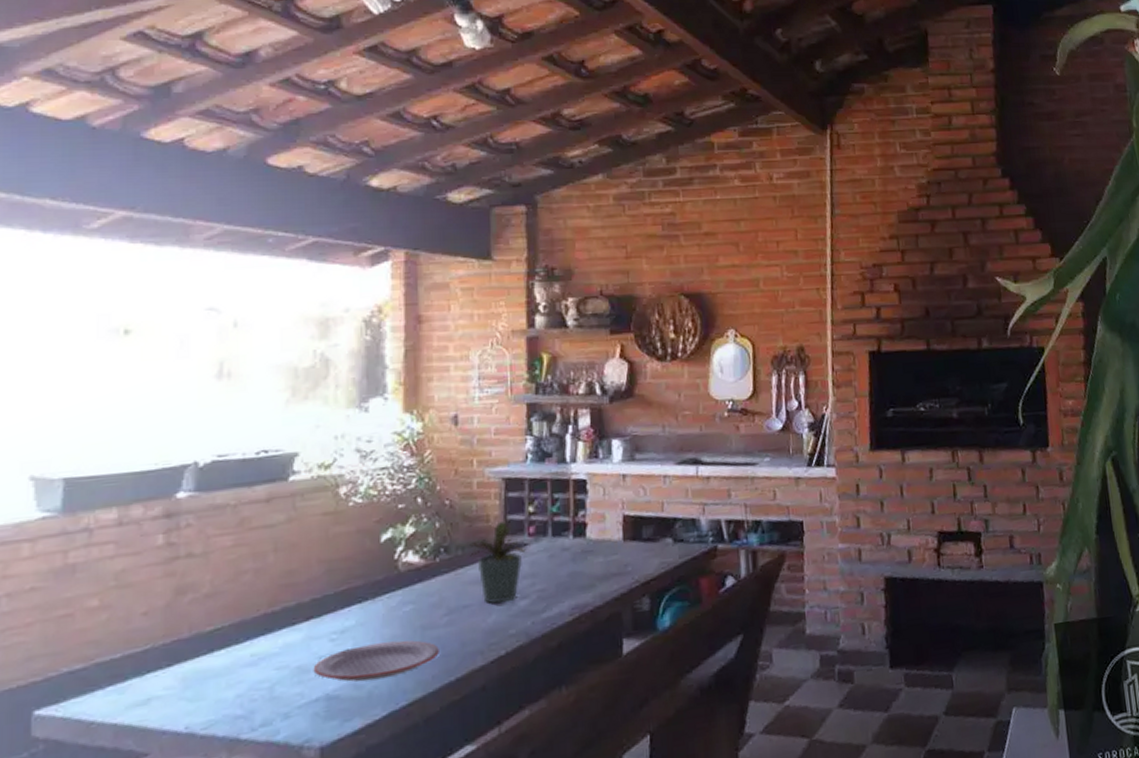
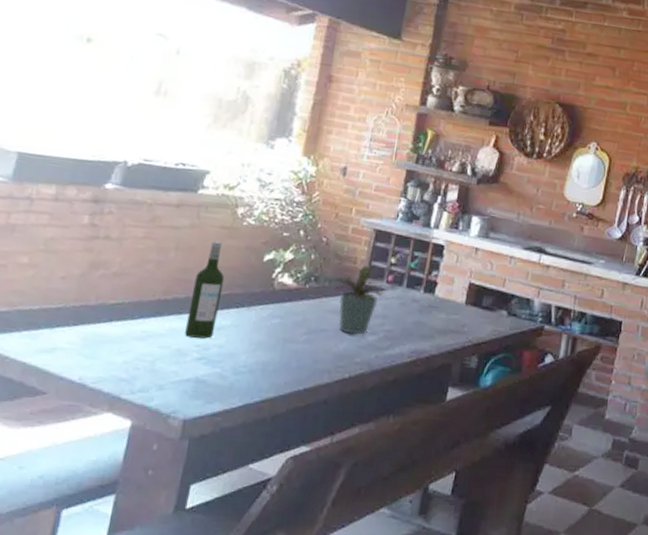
wine bottle: none [303,530,339,650] -> present [185,240,225,339]
plate: present [313,640,439,682] -> none [189,343,295,375]

